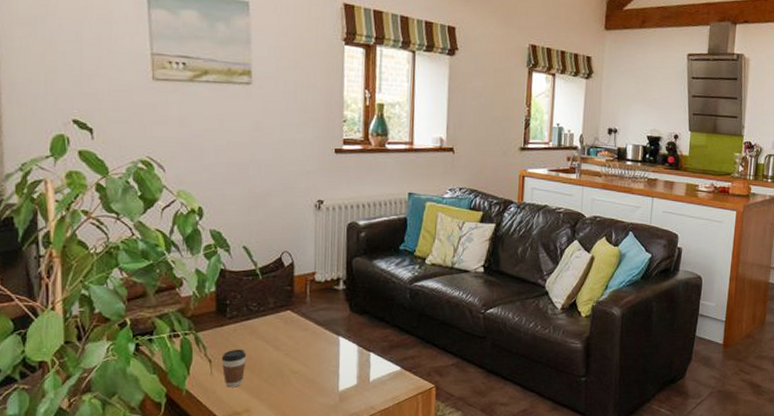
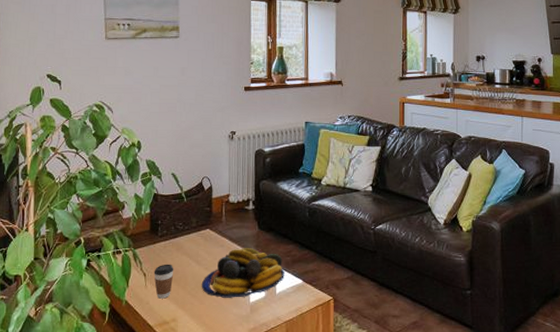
fruit bowl: none [280,332,380,386] -> present [201,248,285,298]

